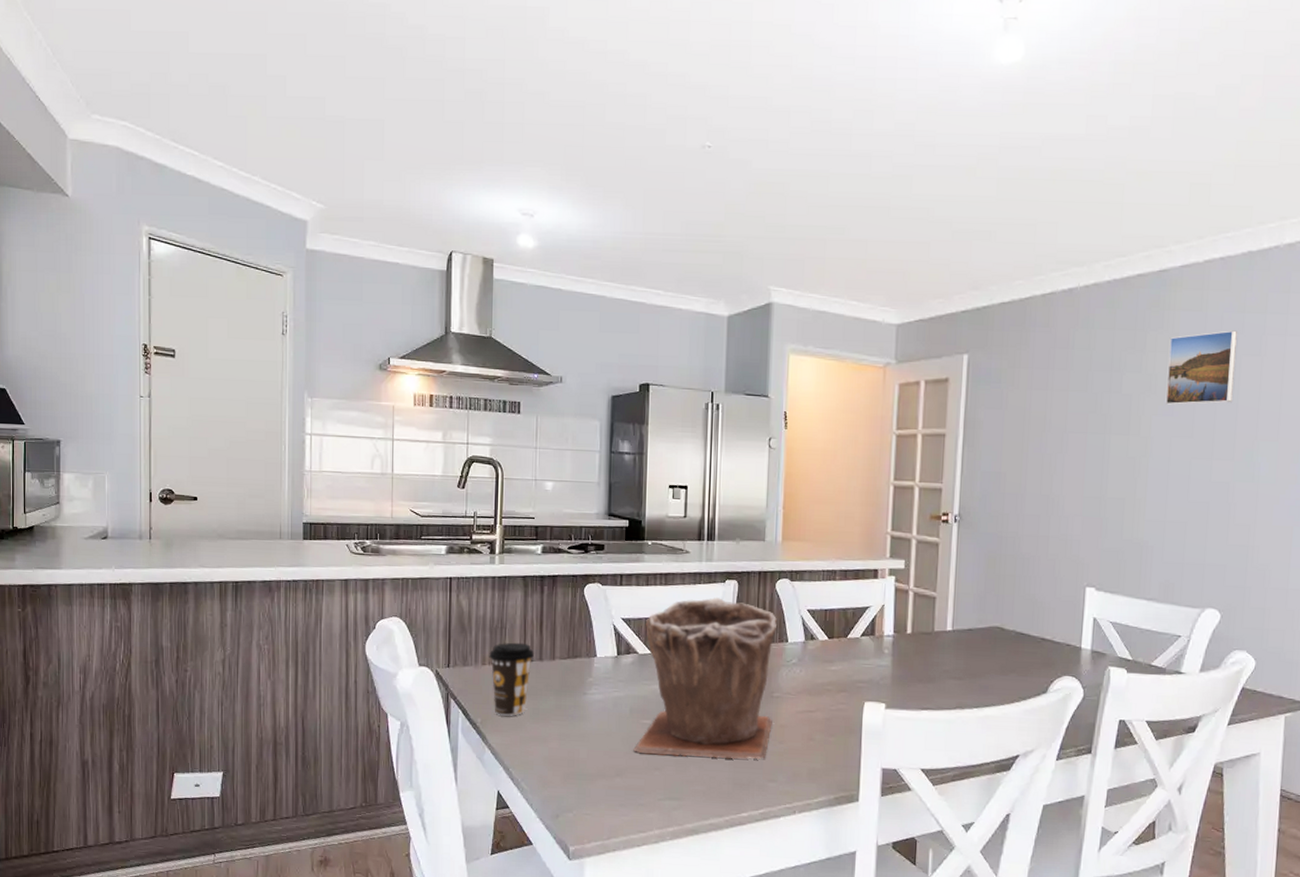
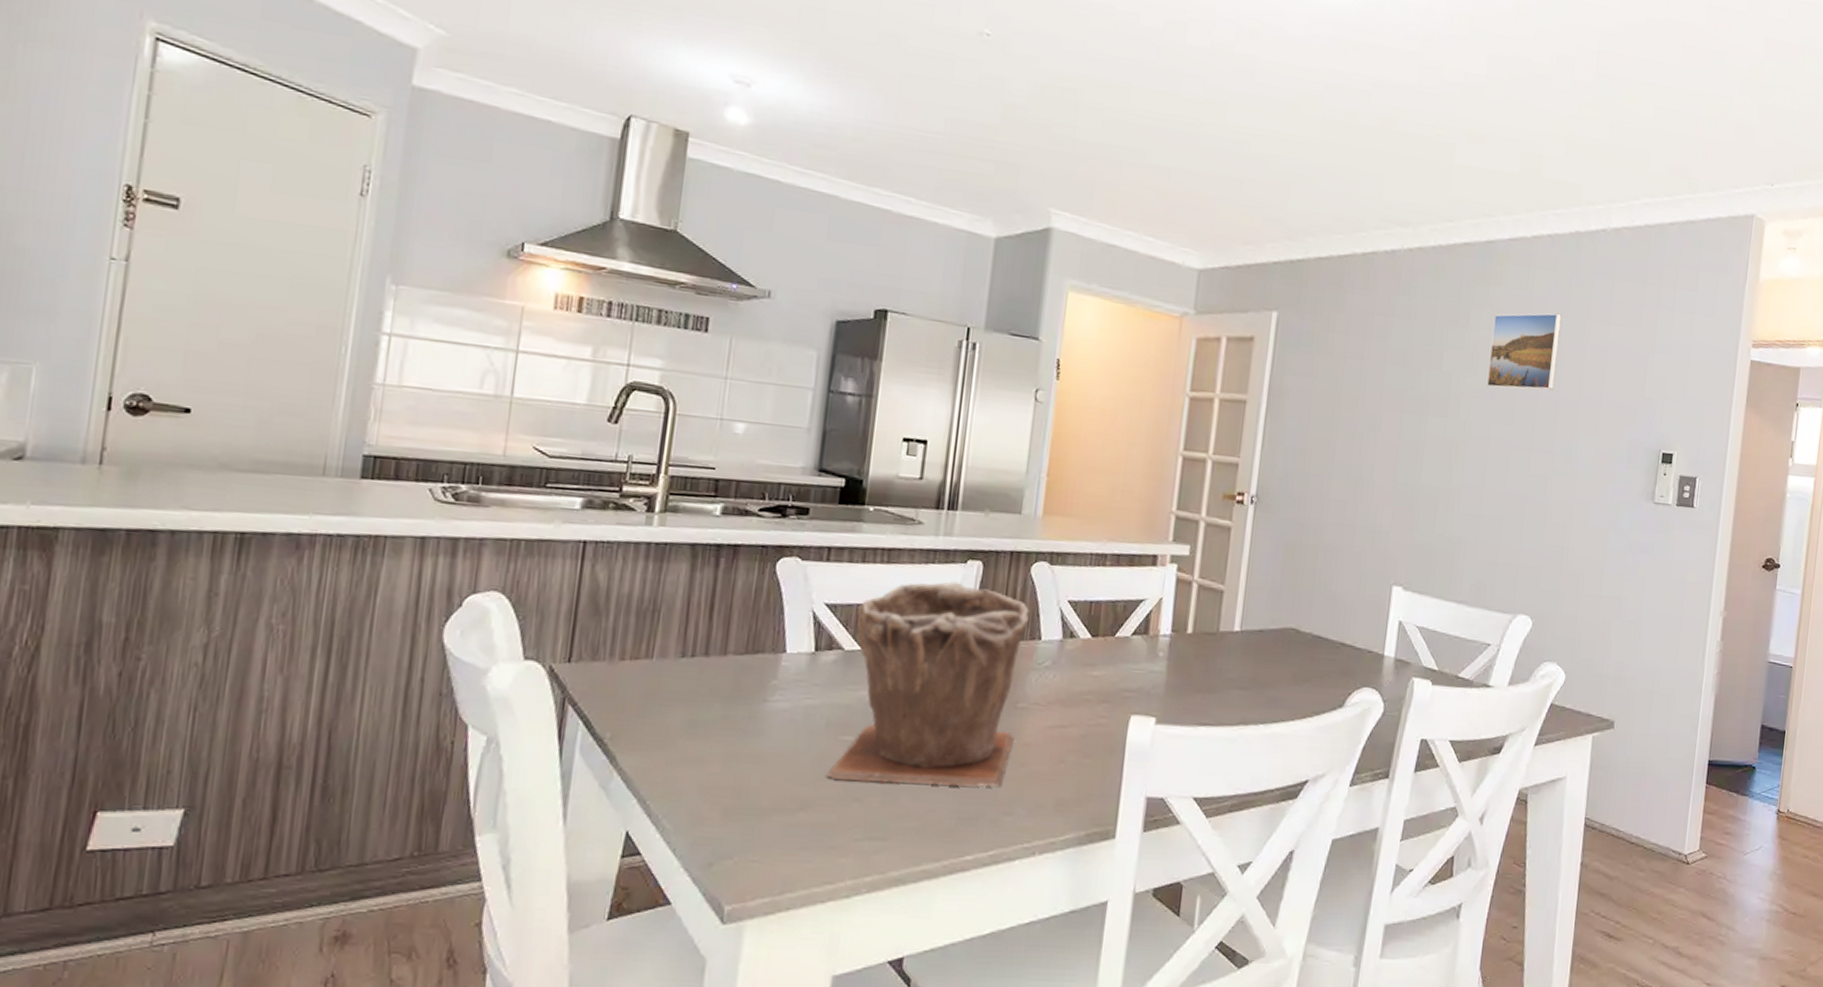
coffee cup: present [489,642,534,716] -> none [631,630,698,730]

